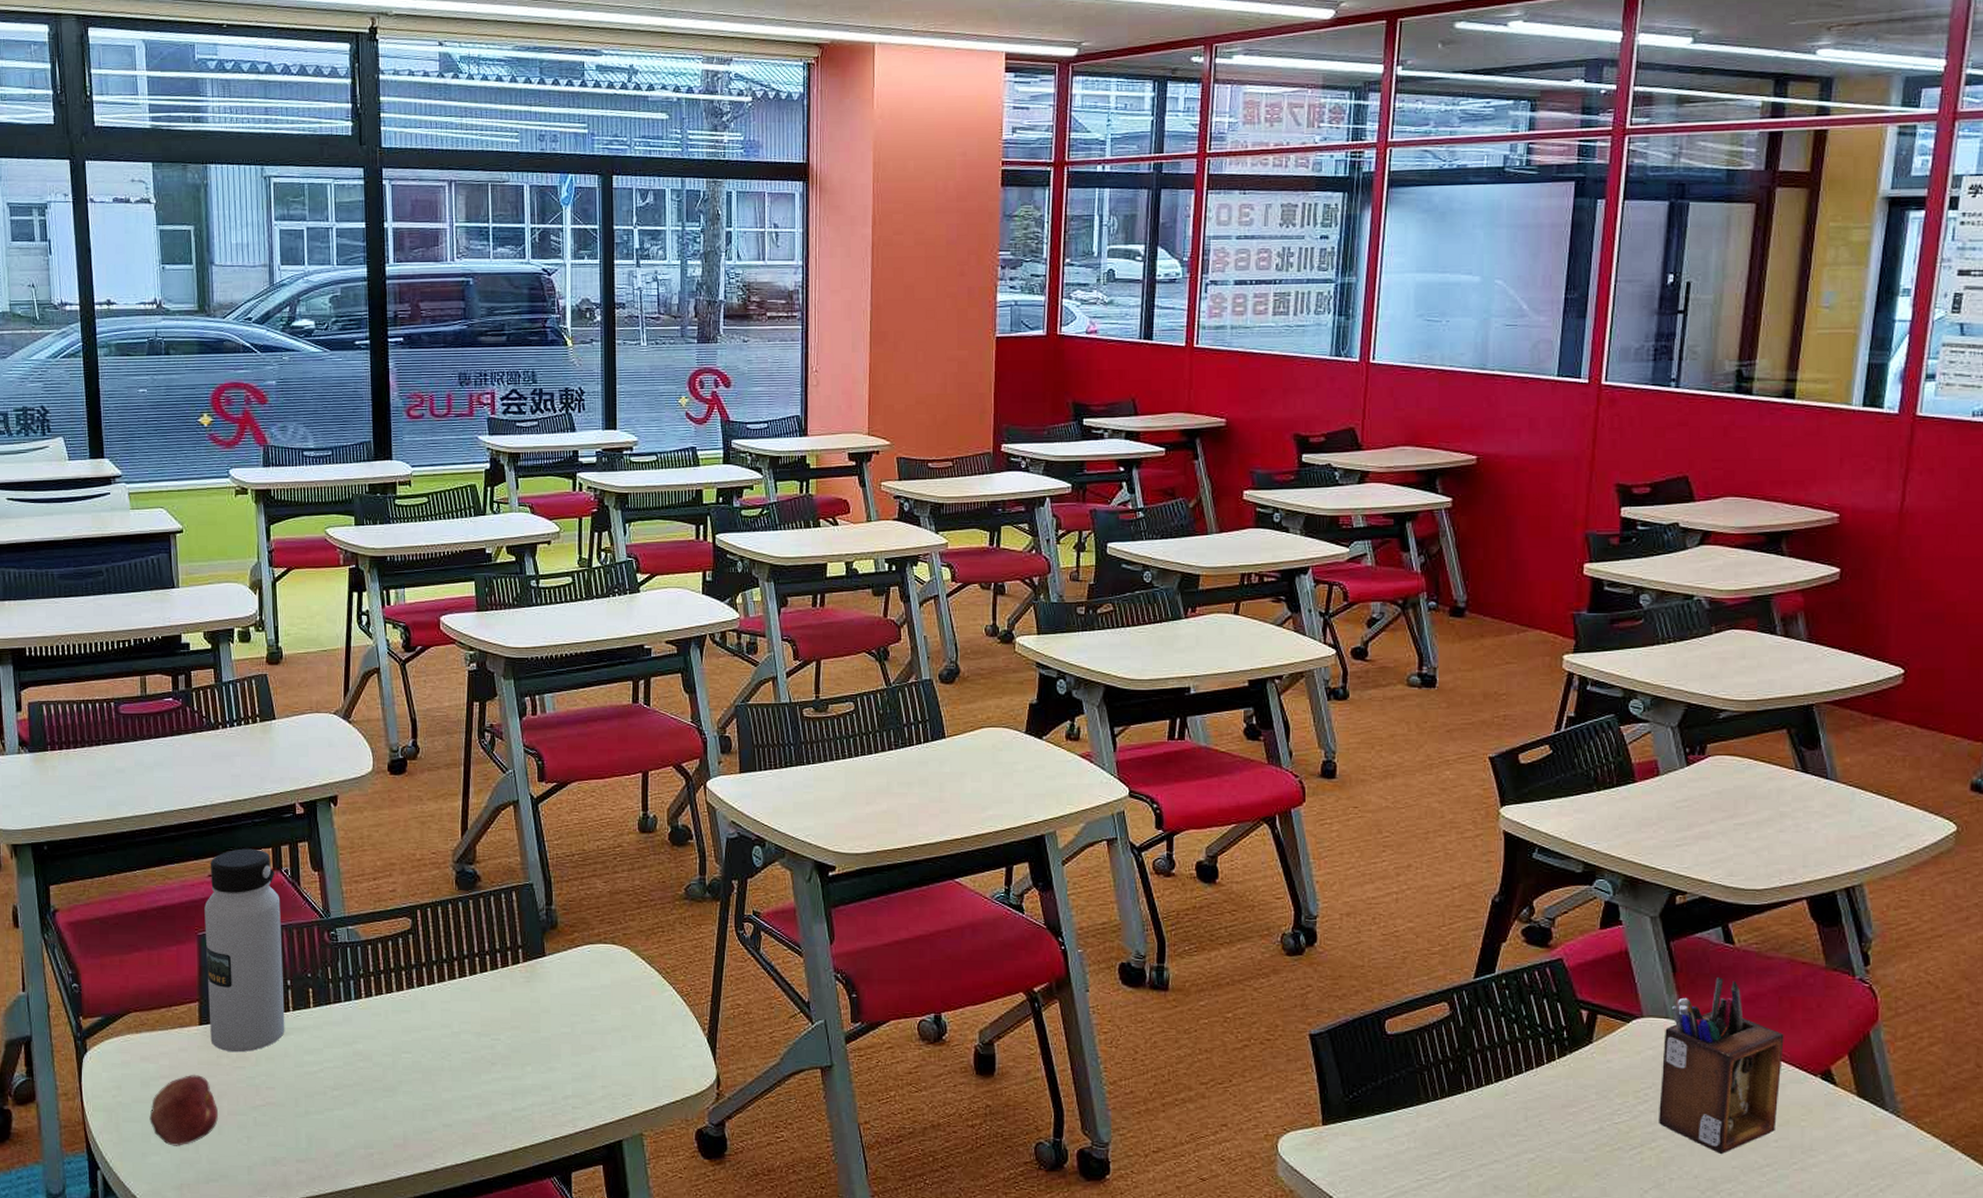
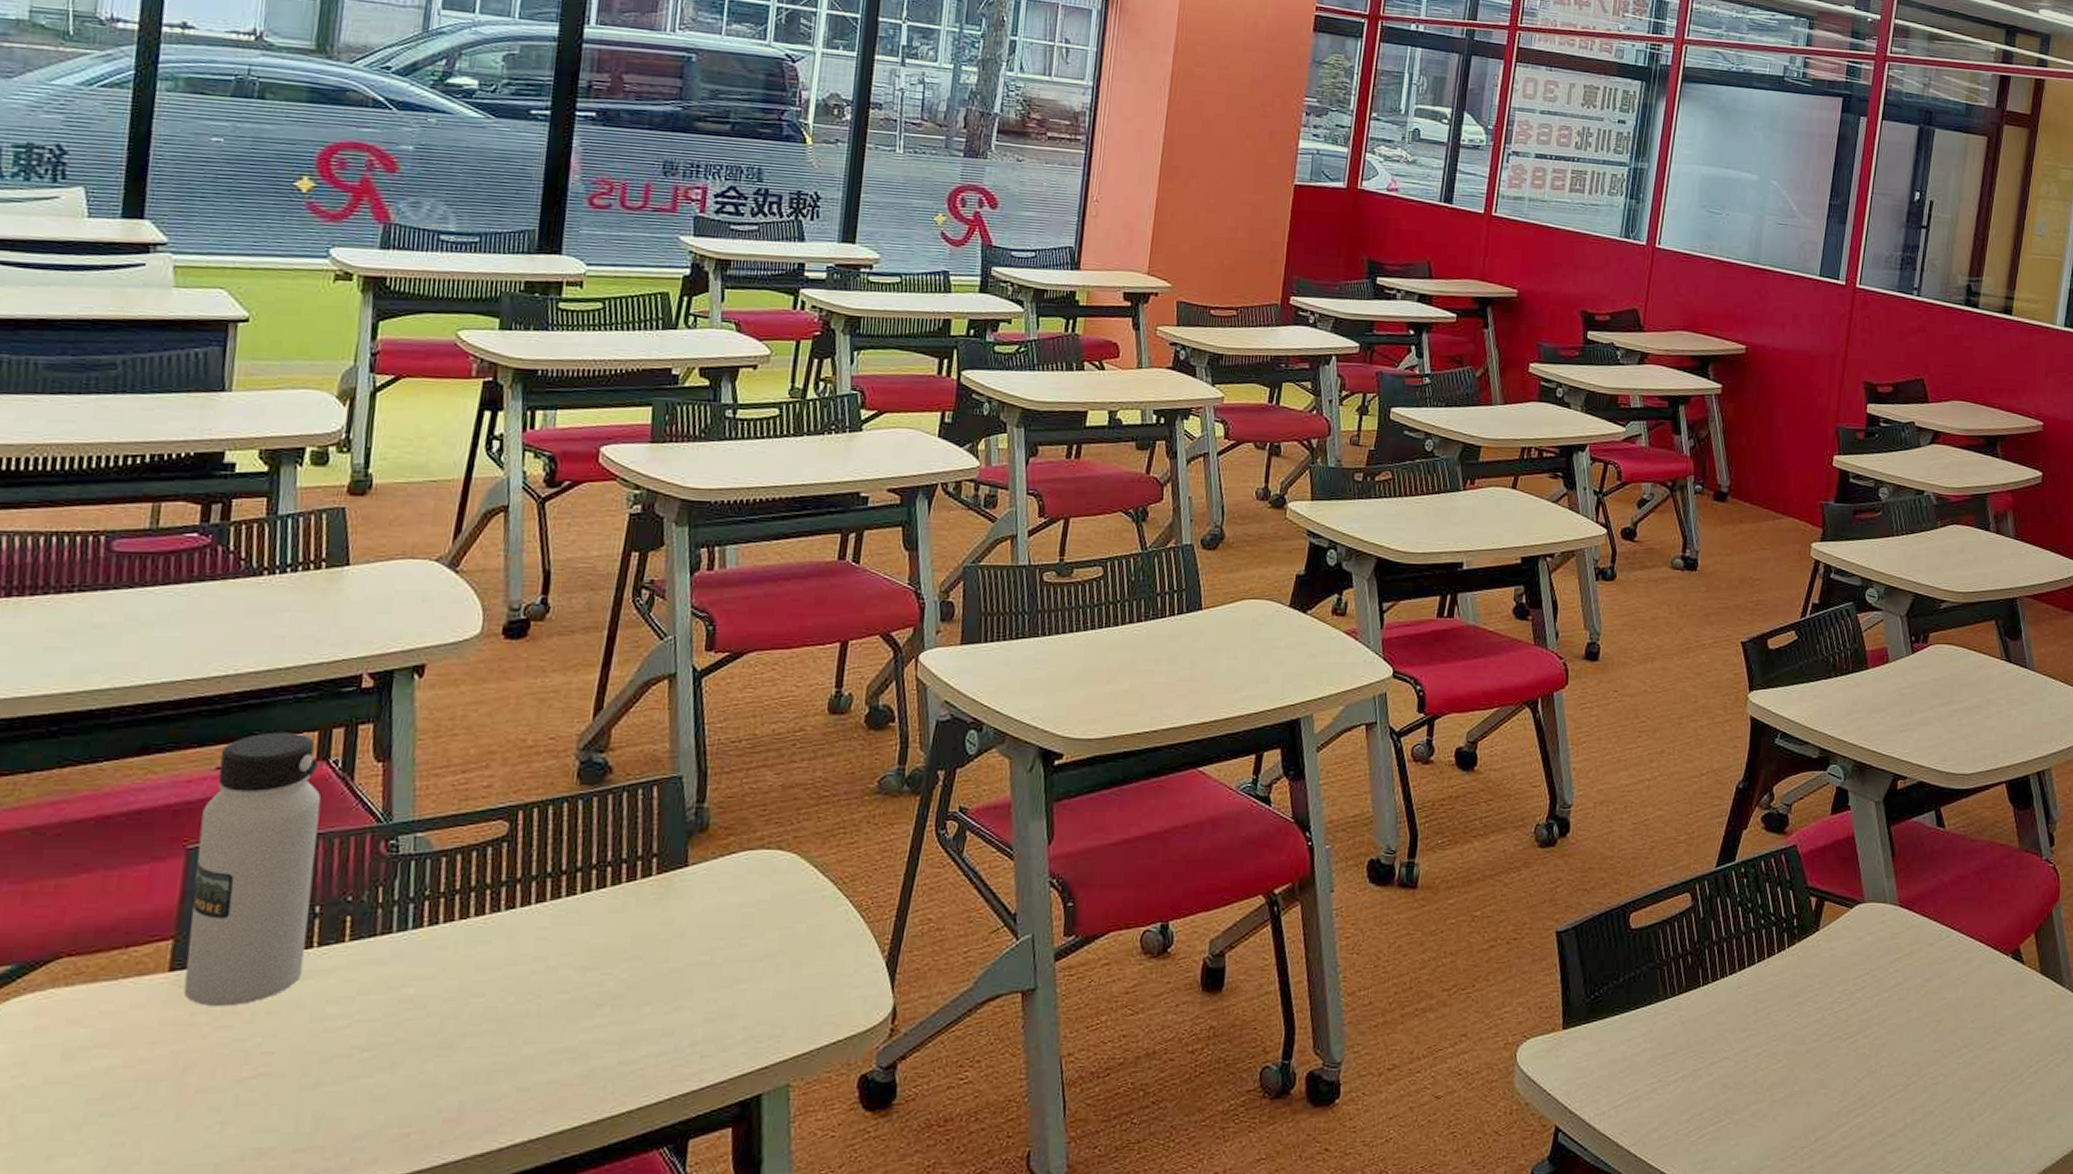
apple: present [149,1074,219,1146] -> none [66,1039,180,1143]
desk organizer: present [1659,977,1784,1154] -> none [1874,861,1983,1038]

